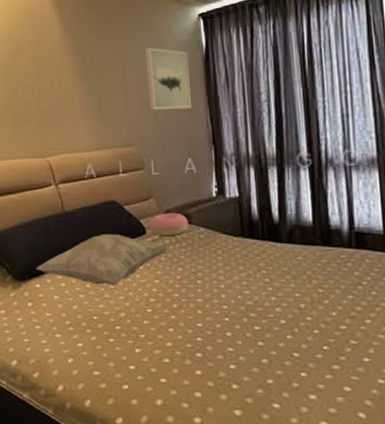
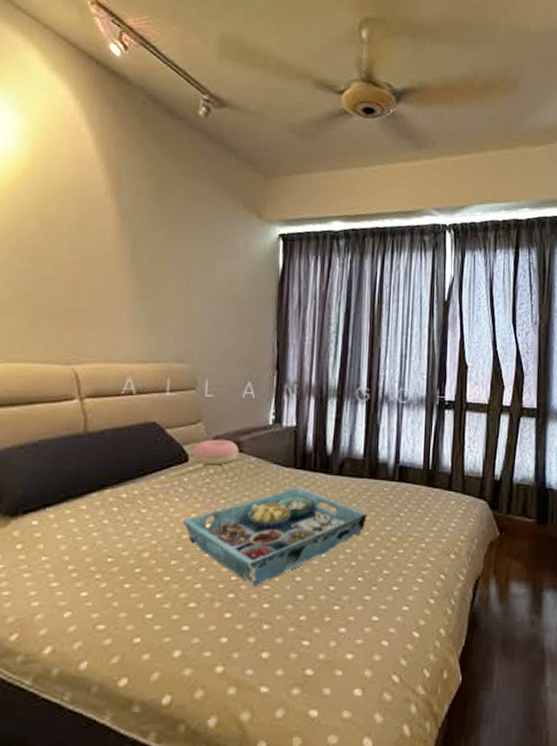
decorative pillow: present [36,233,168,285] -> none [35,460,212,520]
wall art: present [145,47,191,111] -> none [212,258,262,330]
serving tray: none [148,255,325,349] -> present [182,486,367,588]

